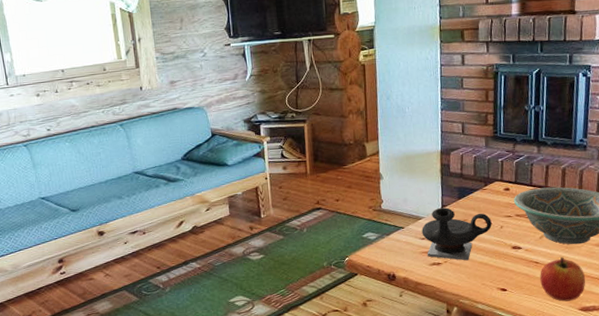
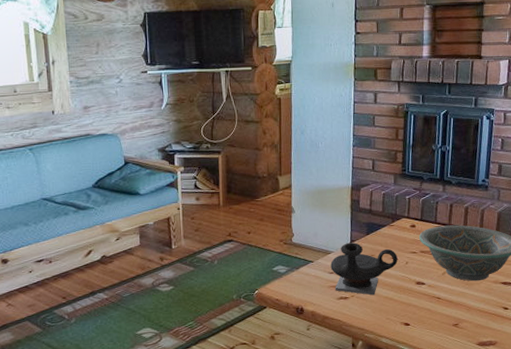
apple: present [540,257,586,302] -> none [441,293,484,336]

